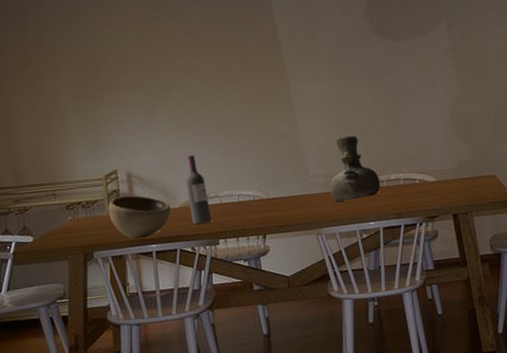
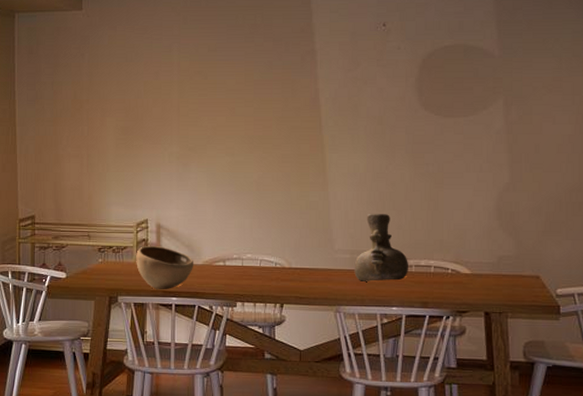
wine bottle: present [185,155,211,225] -> none [211,214,231,284]

